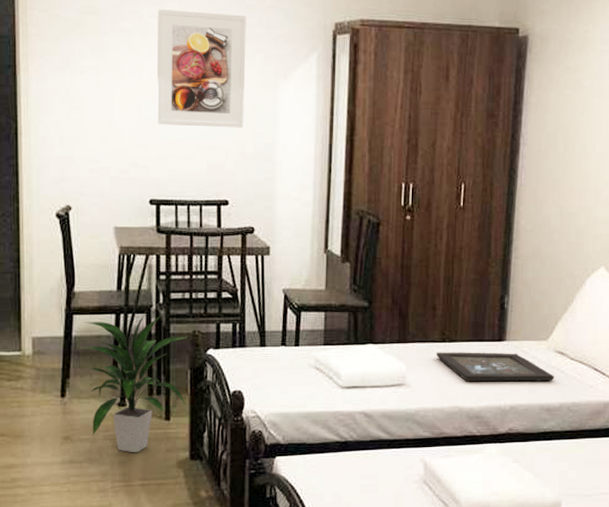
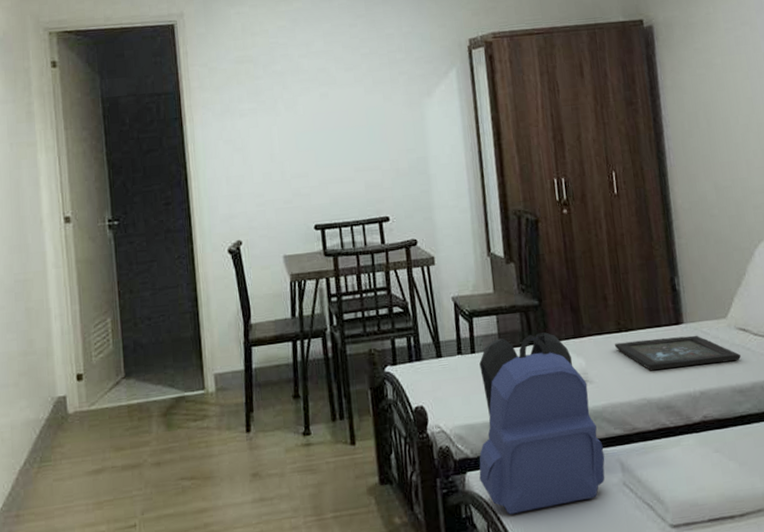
indoor plant: present [81,313,187,453] -> none [262,336,370,484]
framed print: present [156,9,246,128] -> none [305,44,396,154]
backpack: none [288,334,410,500] -> present [479,332,605,515]

